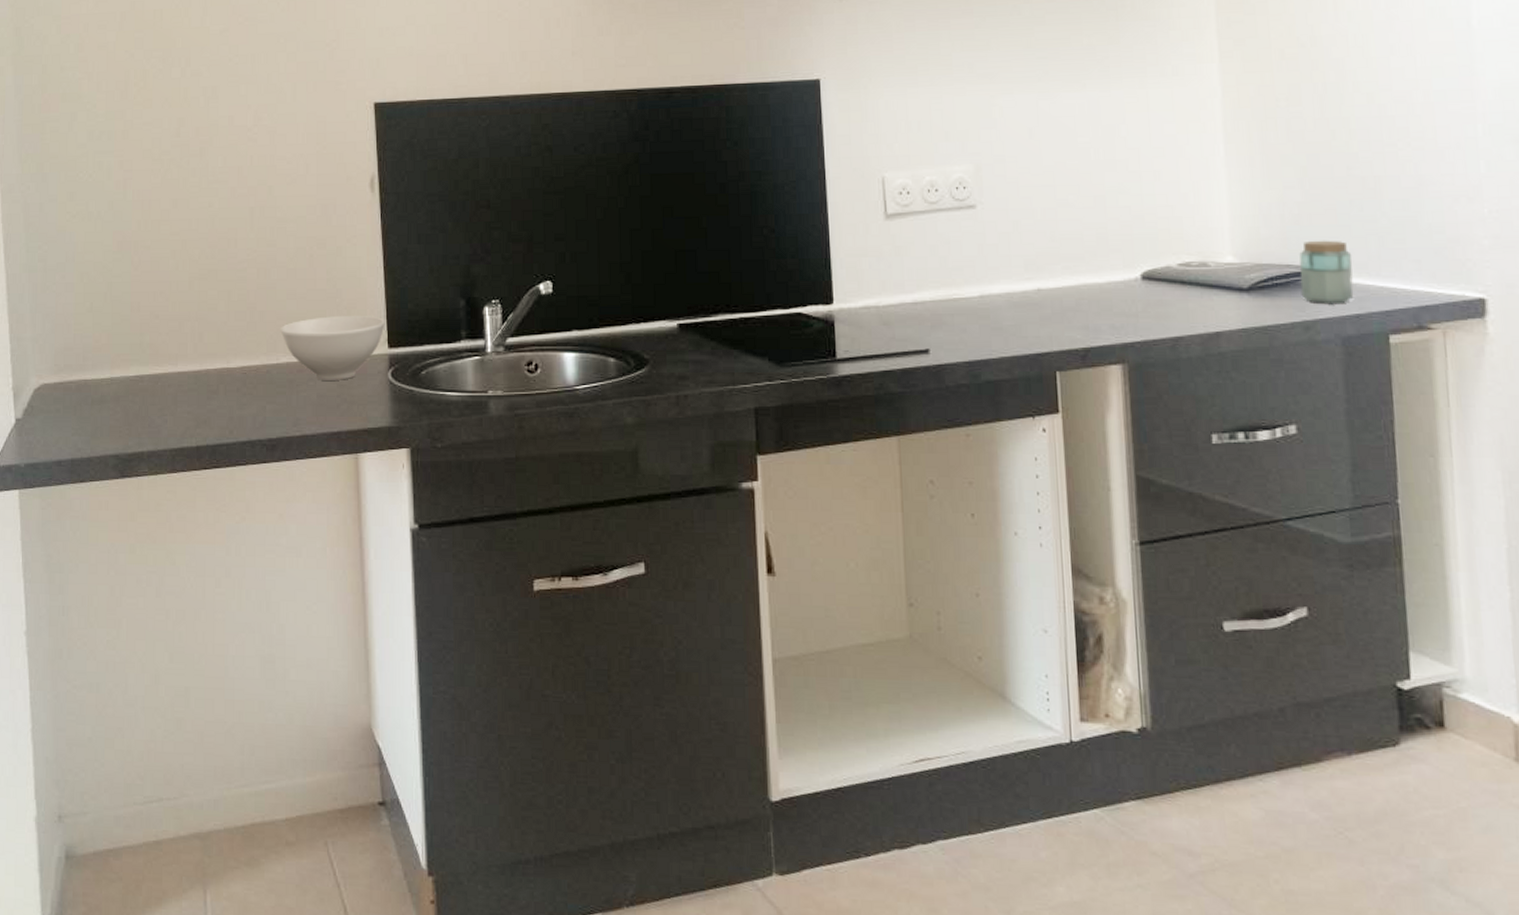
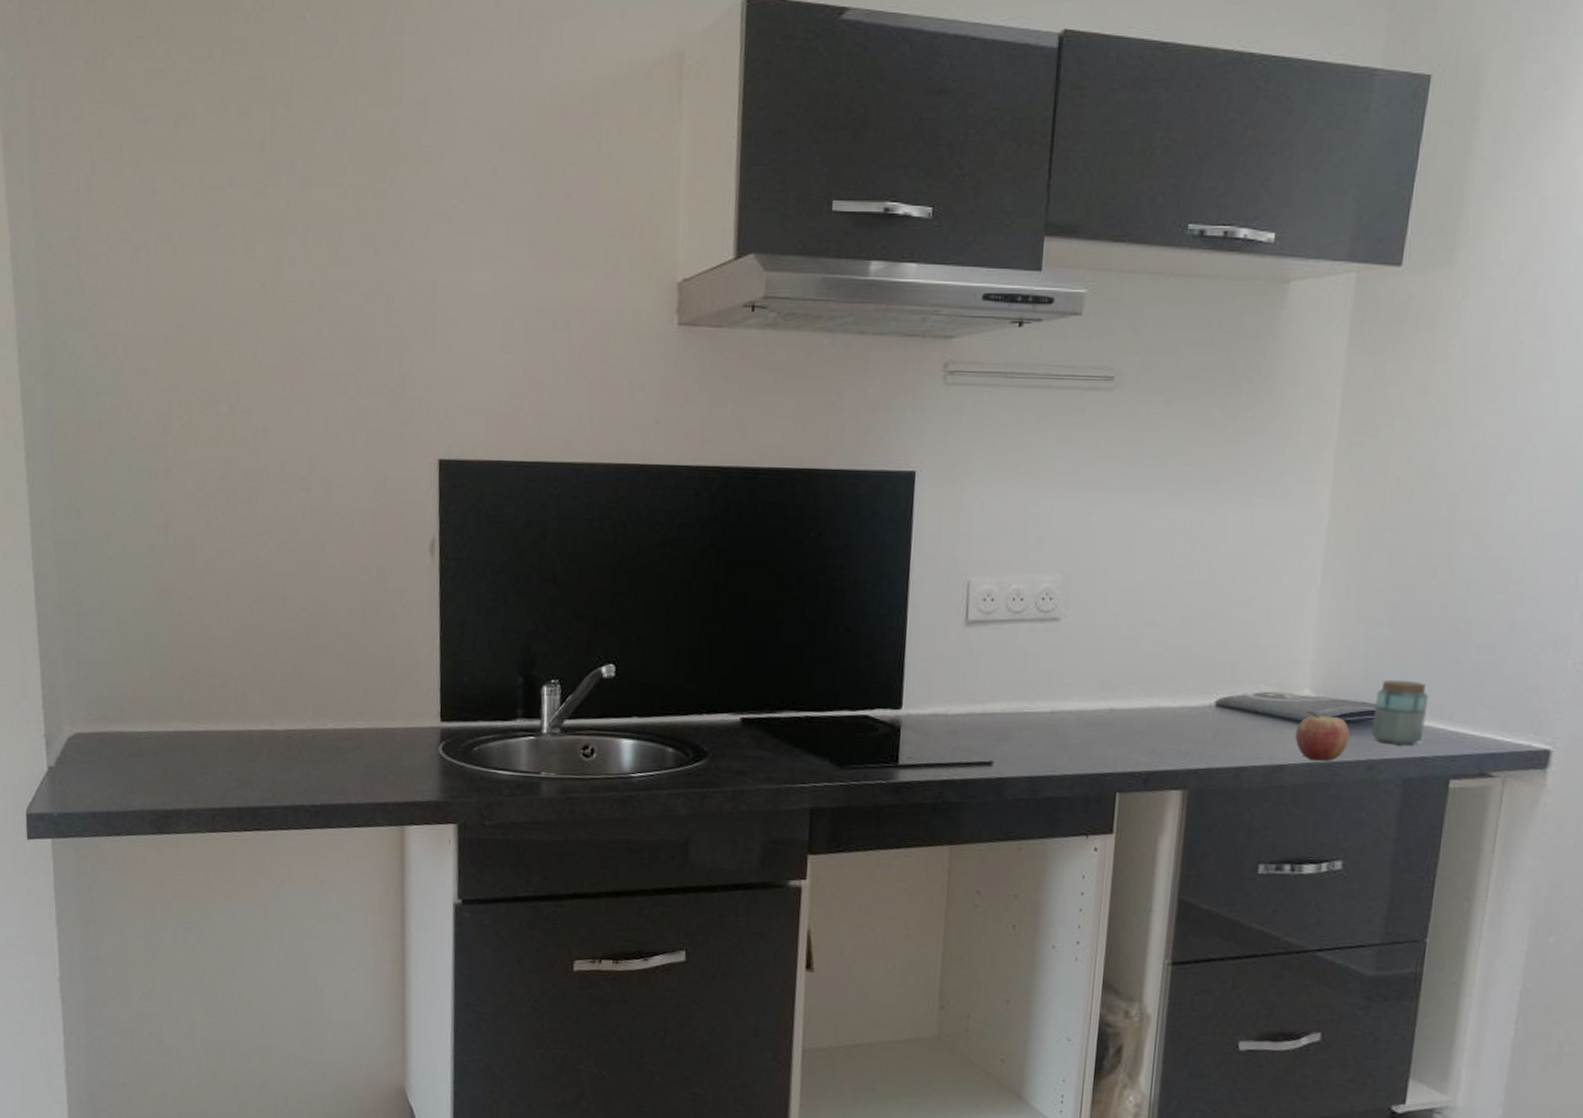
bowl: present [280,316,385,380] -> none [328,684,439,751]
fruit: none [1225,277,1281,327] -> present [1295,711,1350,762]

